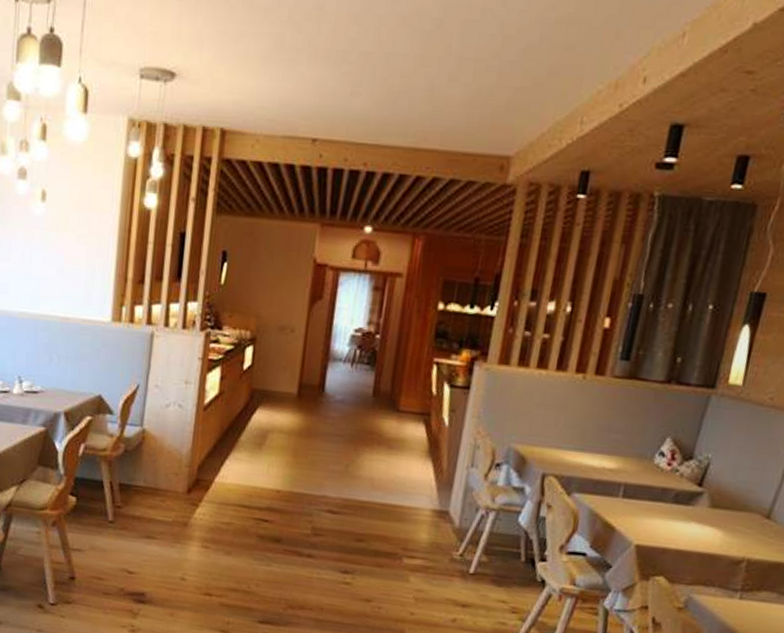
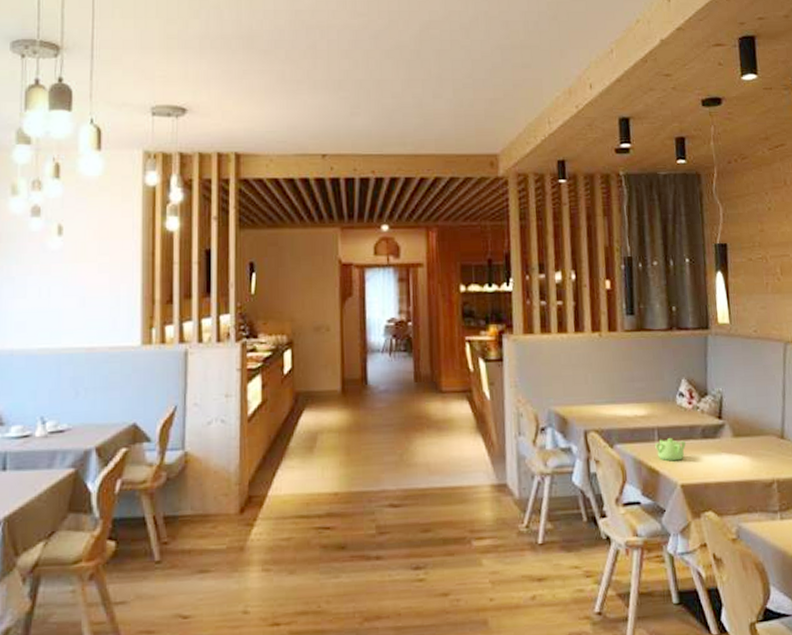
teapot: none [617,496,653,521] -> present [655,438,686,461]

